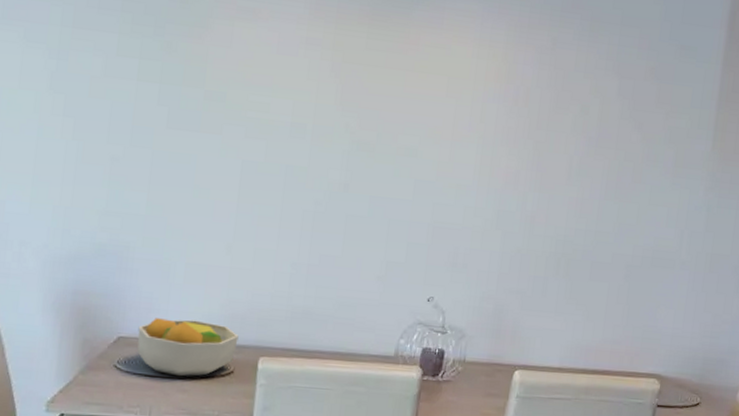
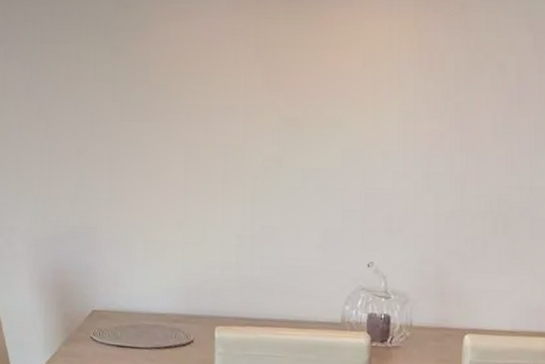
fruit bowl: present [137,318,239,377] -> none [108,292,195,347]

